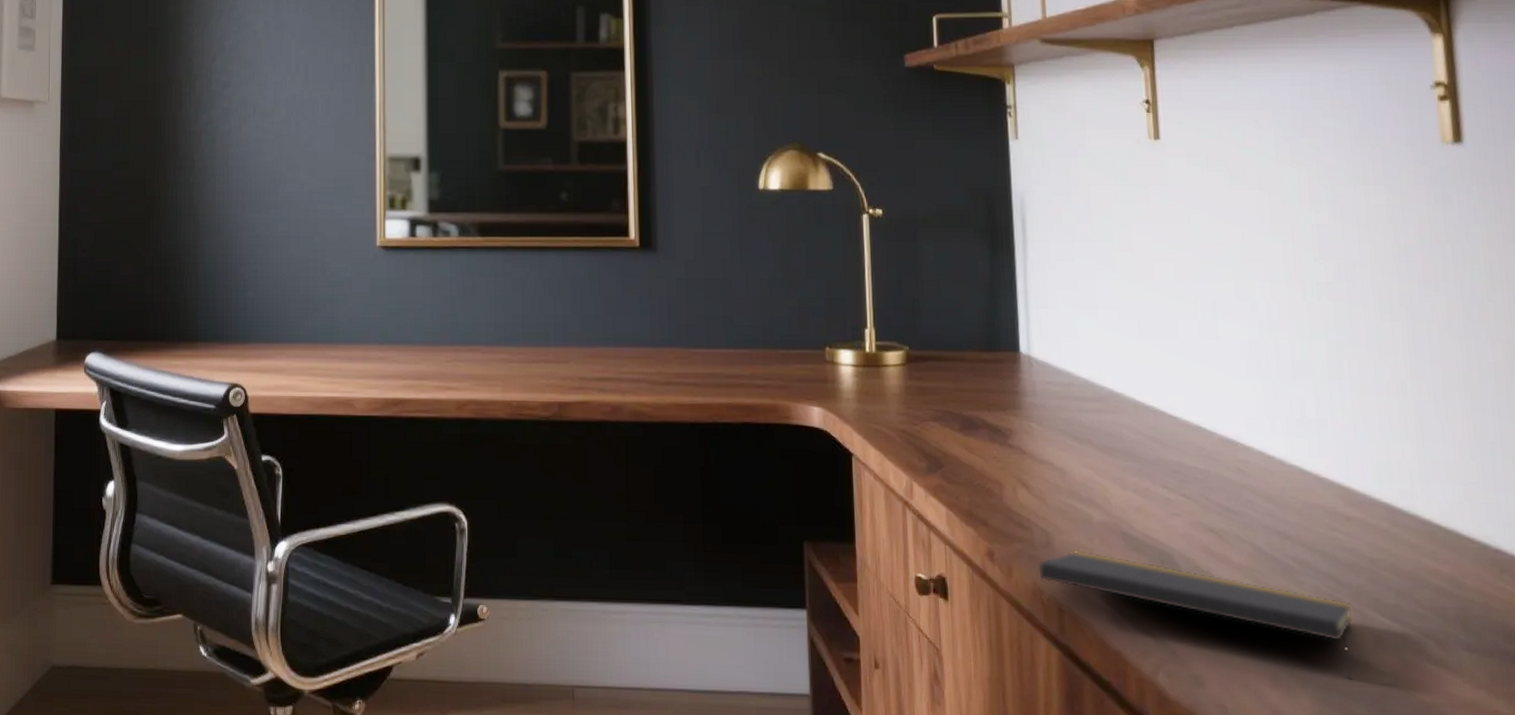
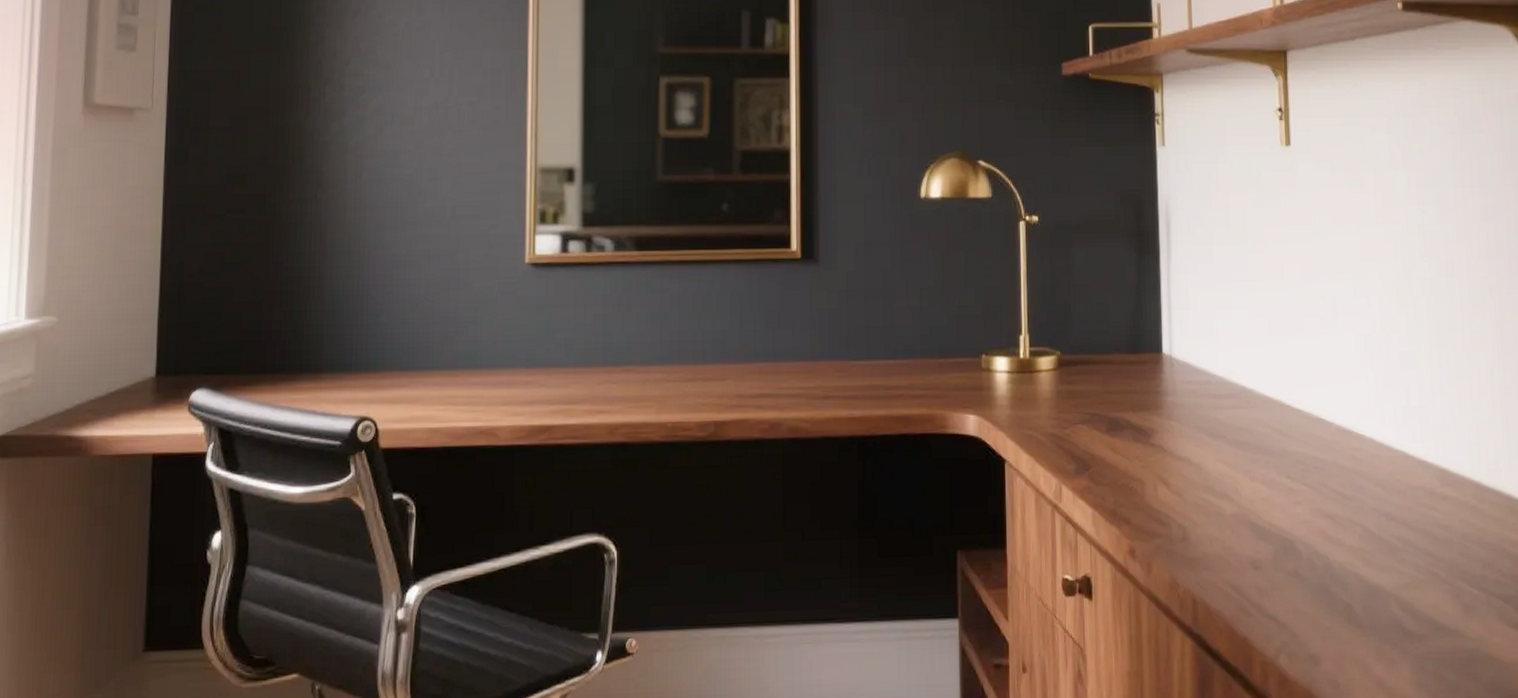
notepad: present [1037,550,1354,680] -> none [1174,542,1448,648]

